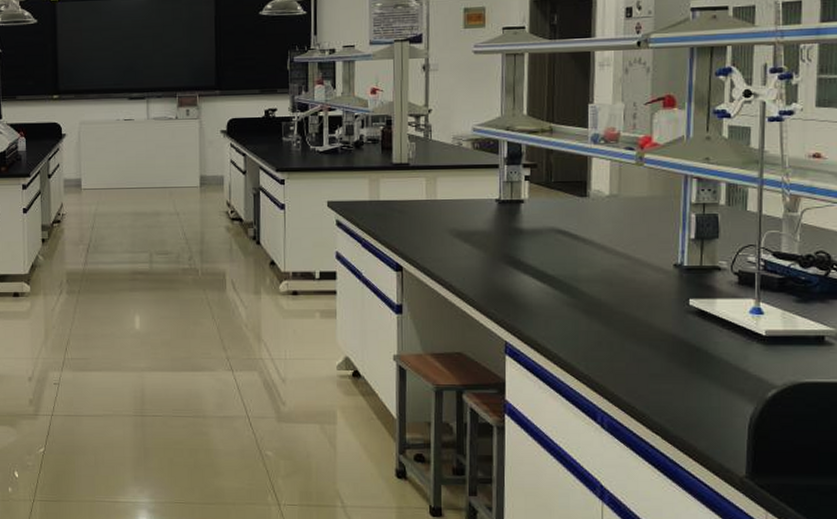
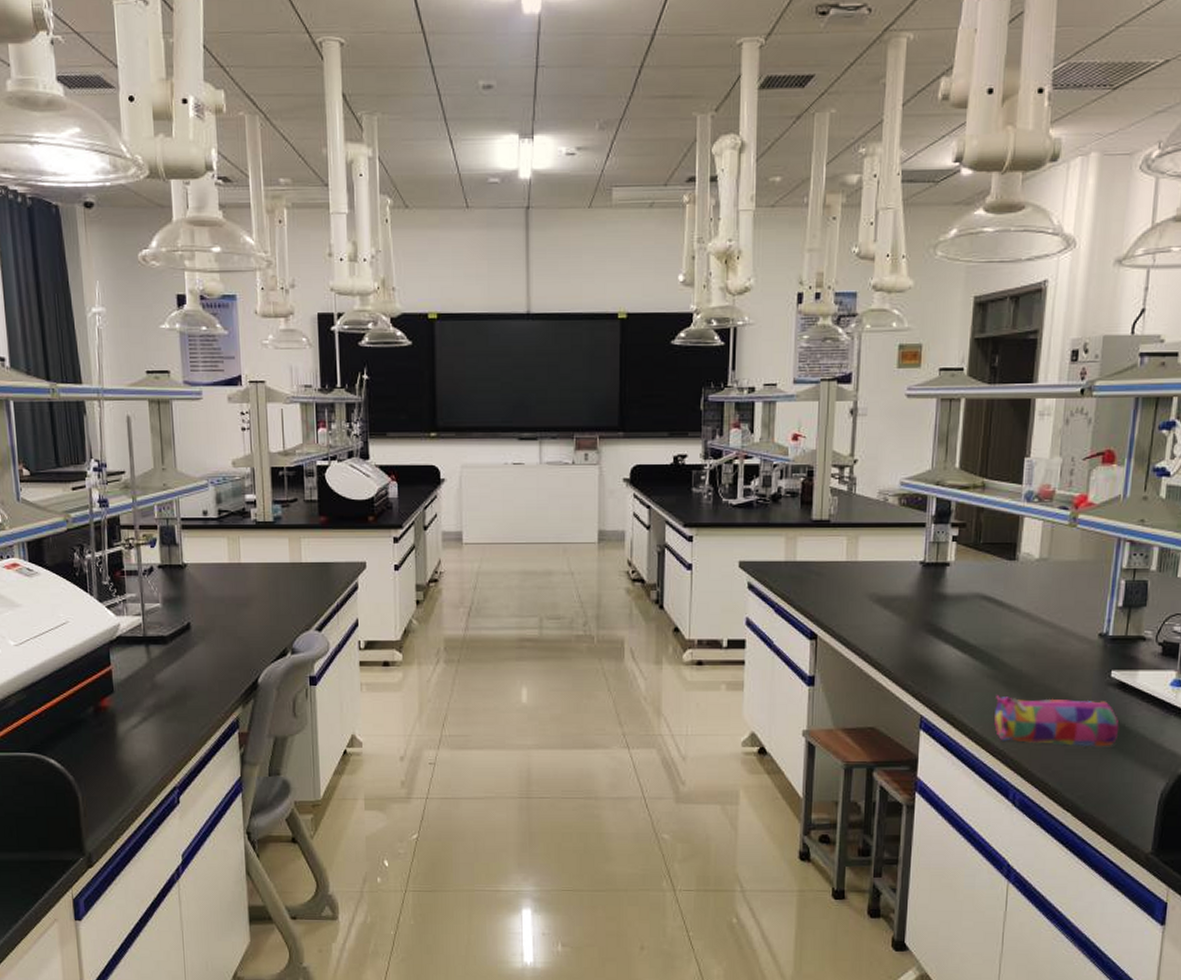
pencil case: none [577,322,702,371] -> present [994,695,1119,746]

